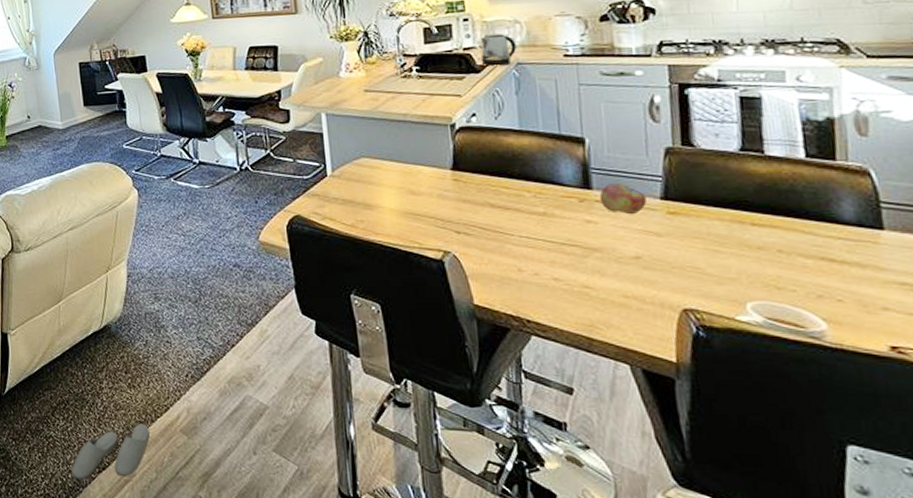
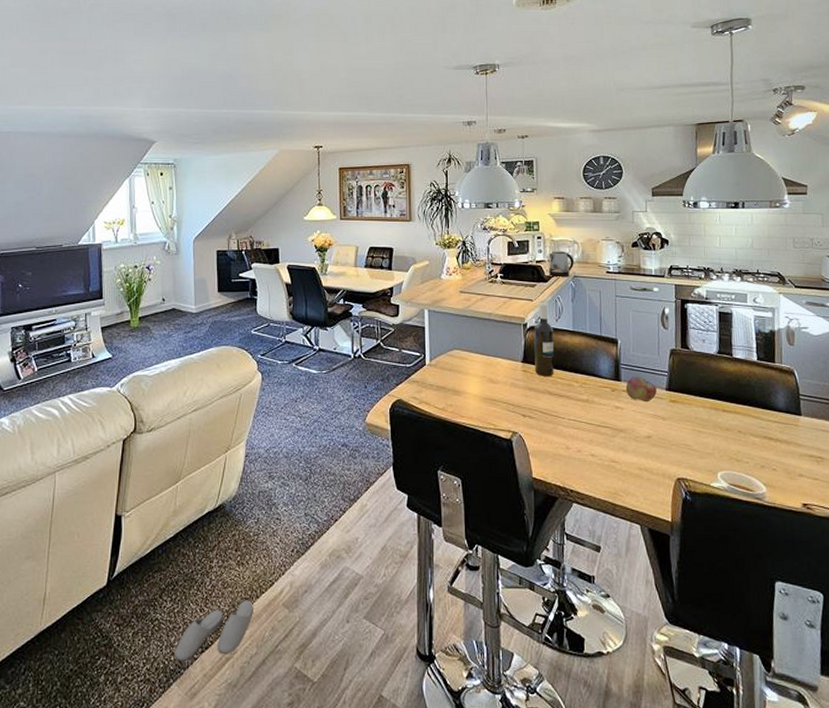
wine bottle: none [465,98,497,187] -> present [534,303,554,377]

